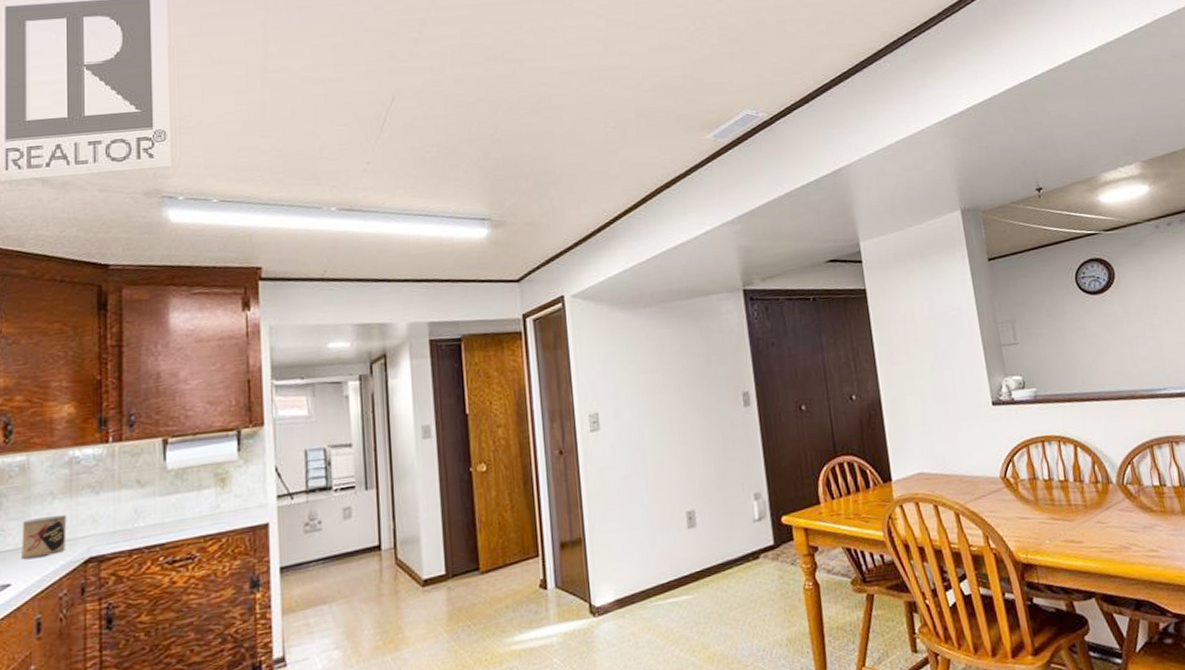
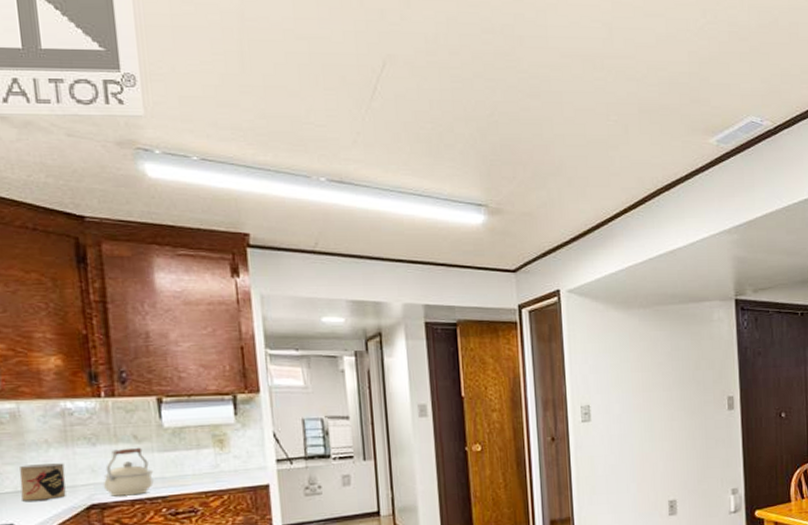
kettle: none [102,492,154,547] -> present [103,447,154,496]

